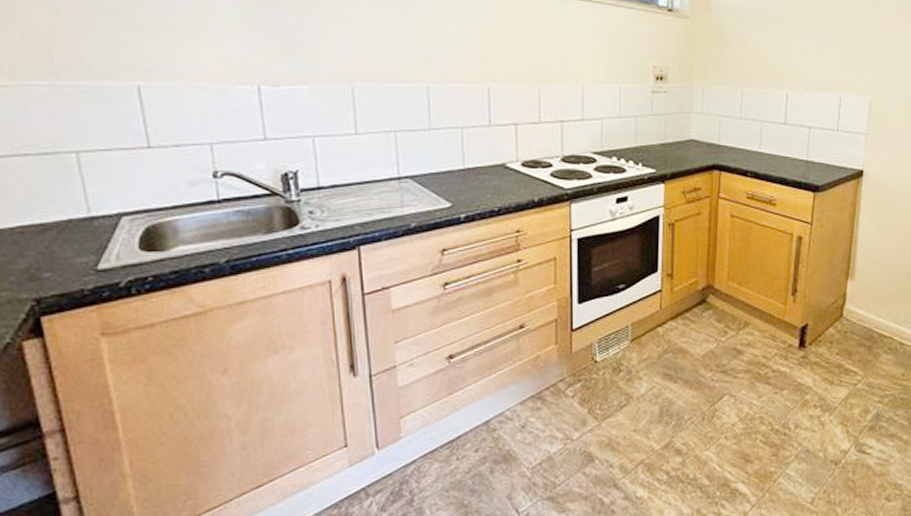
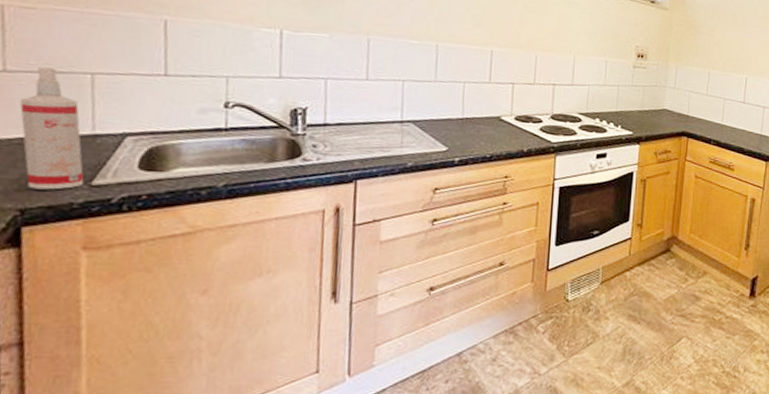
spray bottle: none [12,148,90,278] -> present [19,67,85,190]

